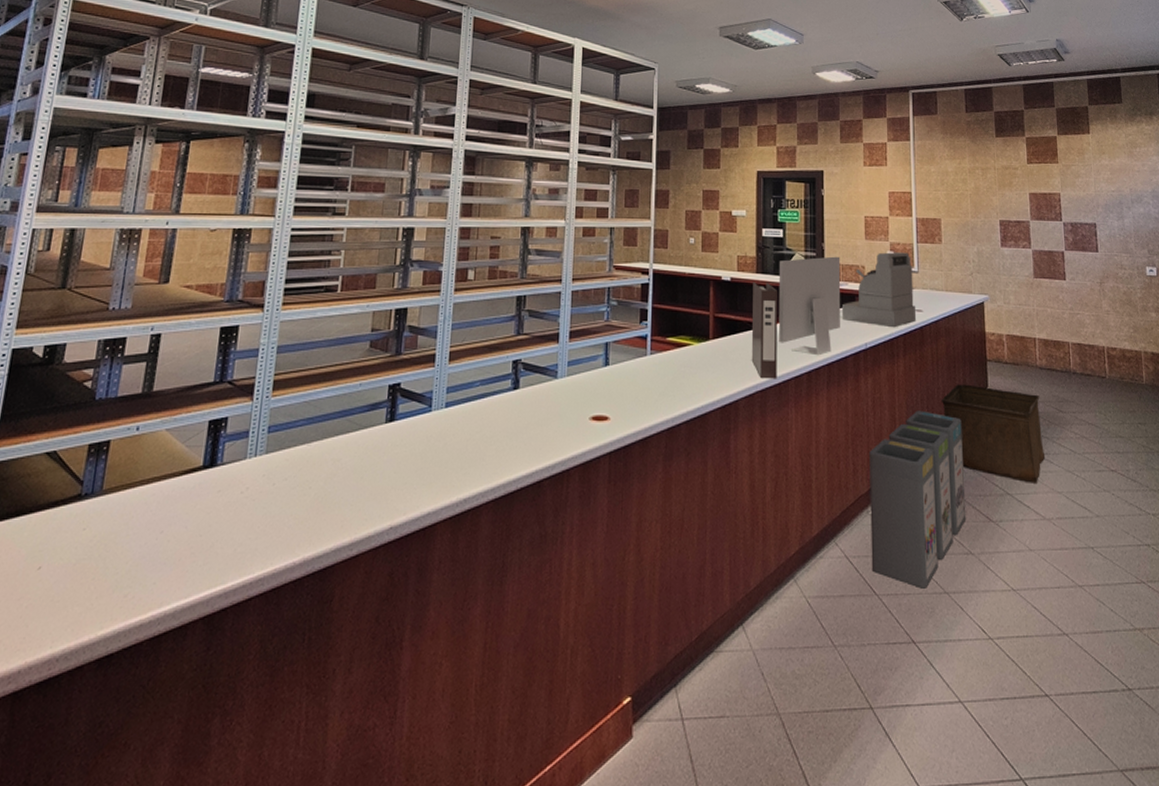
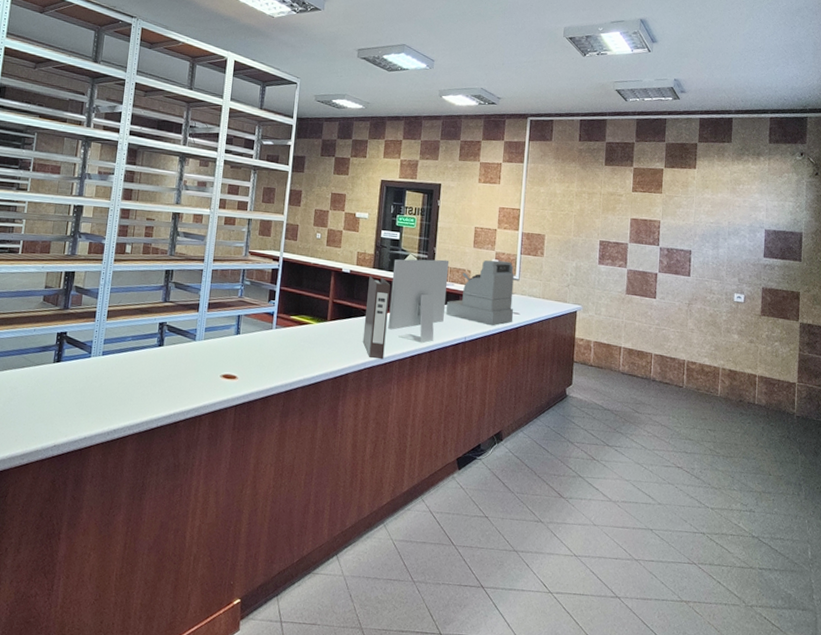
recycling bin: present [869,410,967,589] -> none [451,398,545,545]
storage bin: present [942,384,1046,483] -> none [529,379,619,470]

